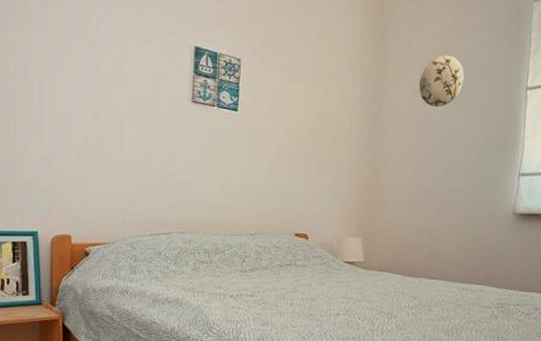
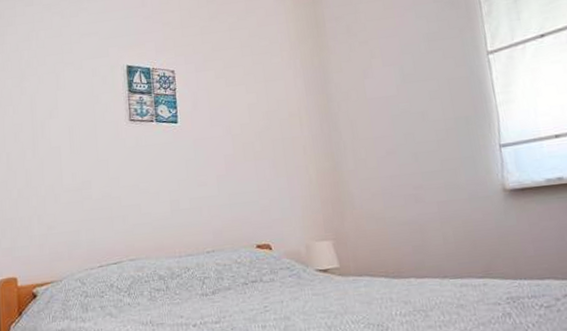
decorative plate: present [418,55,464,107] -> none [366,32,416,88]

